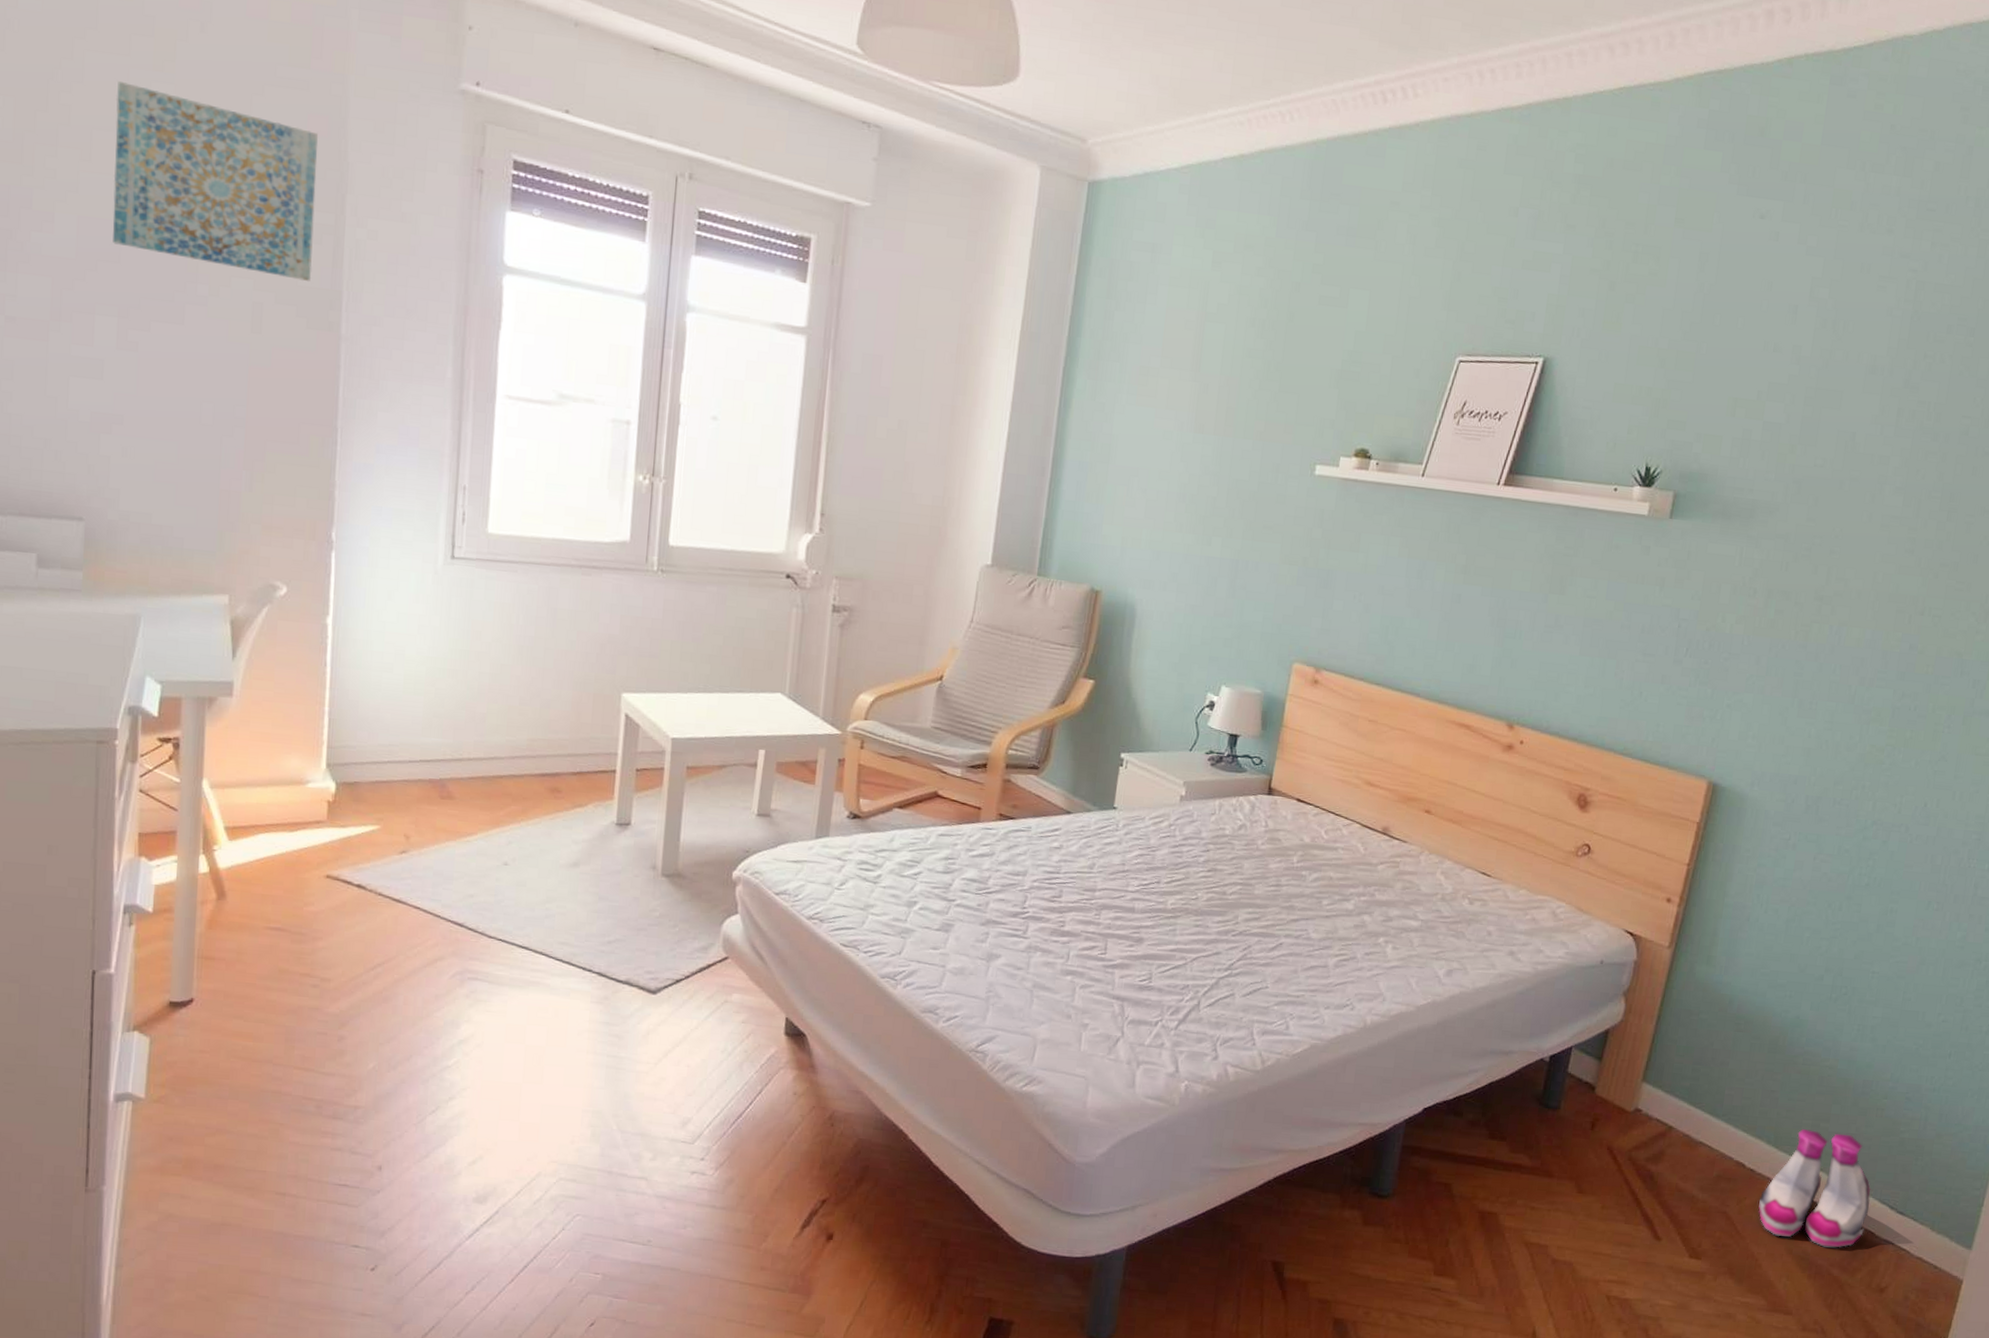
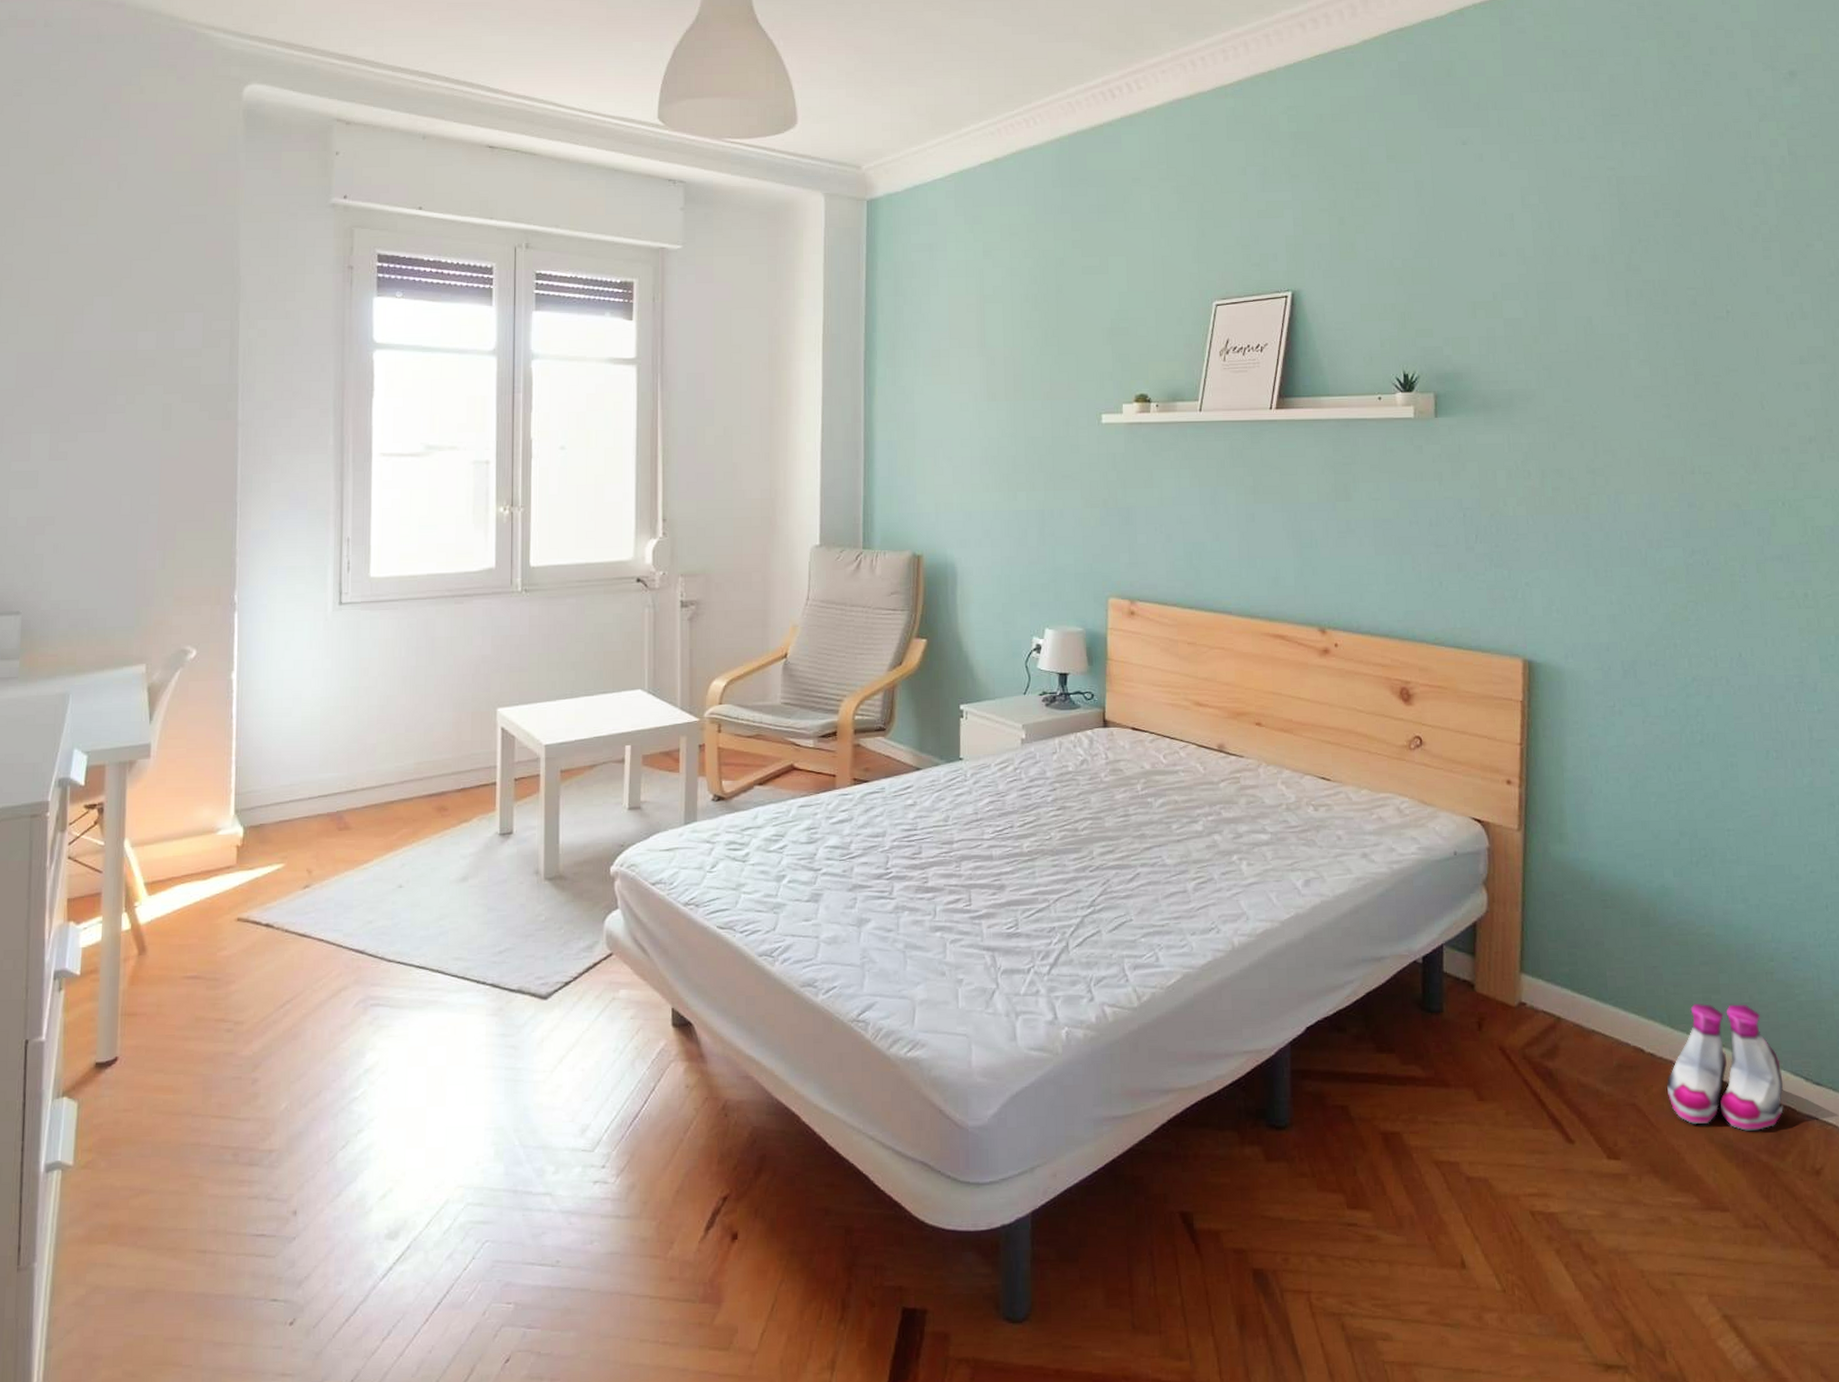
wall art: present [112,80,318,281] -> none [46,238,215,380]

